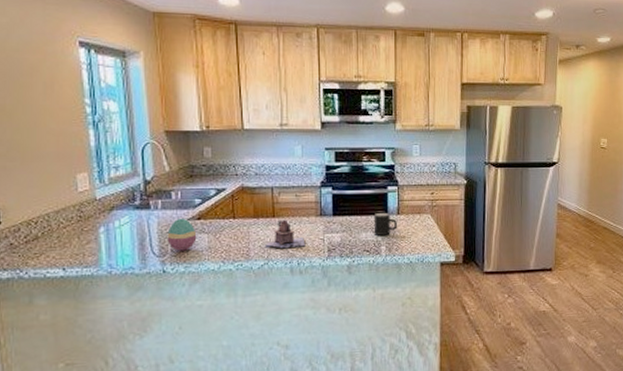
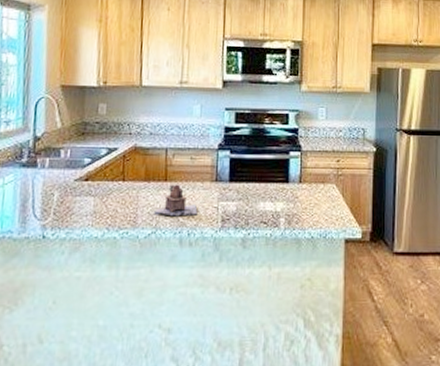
decorative egg: present [167,218,197,251] -> none [51,178,83,215]
mug: present [373,212,398,237] -> none [272,180,300,207]

